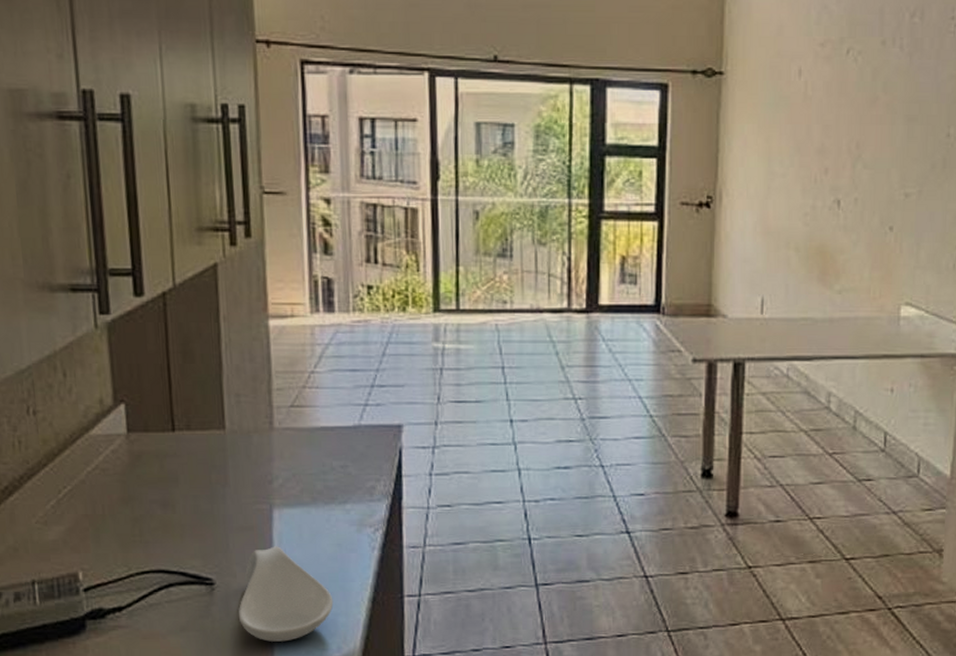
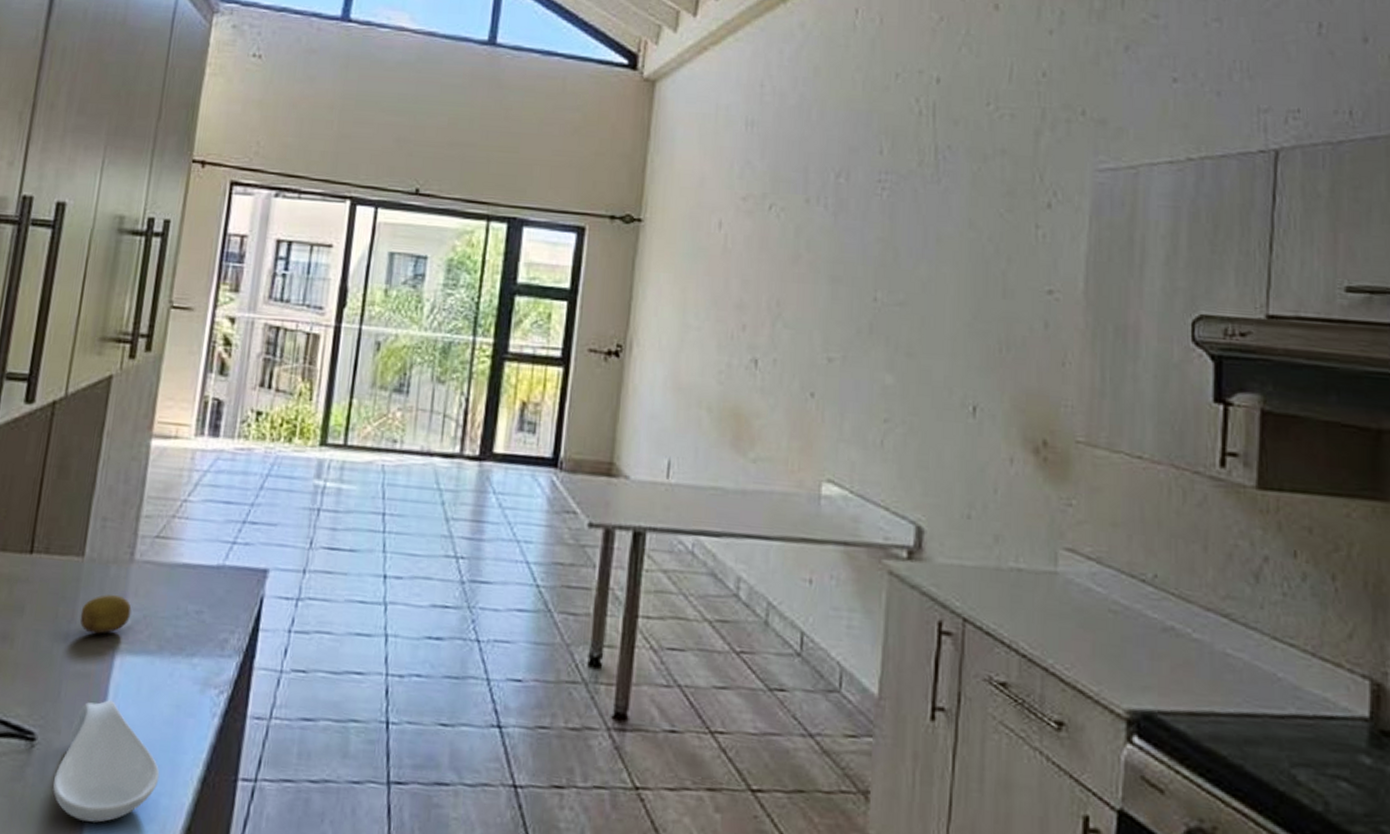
fruit: none [232,459,280,493] -> present [80,594,132,634]

